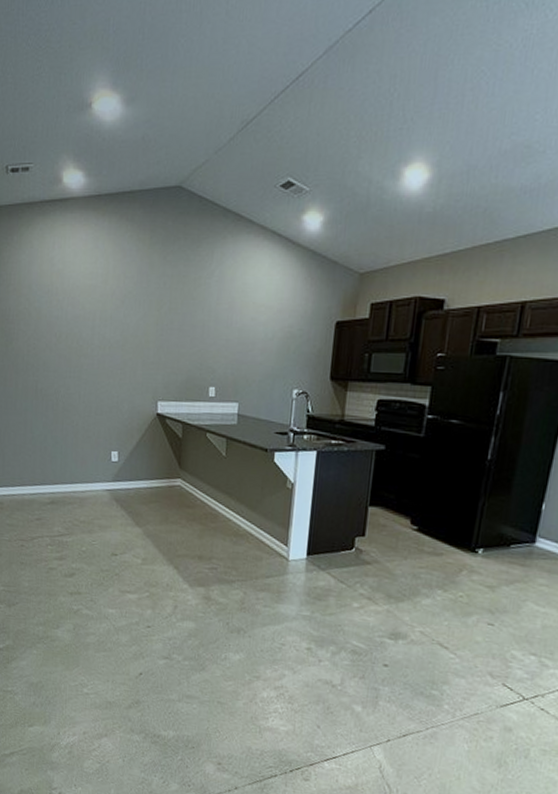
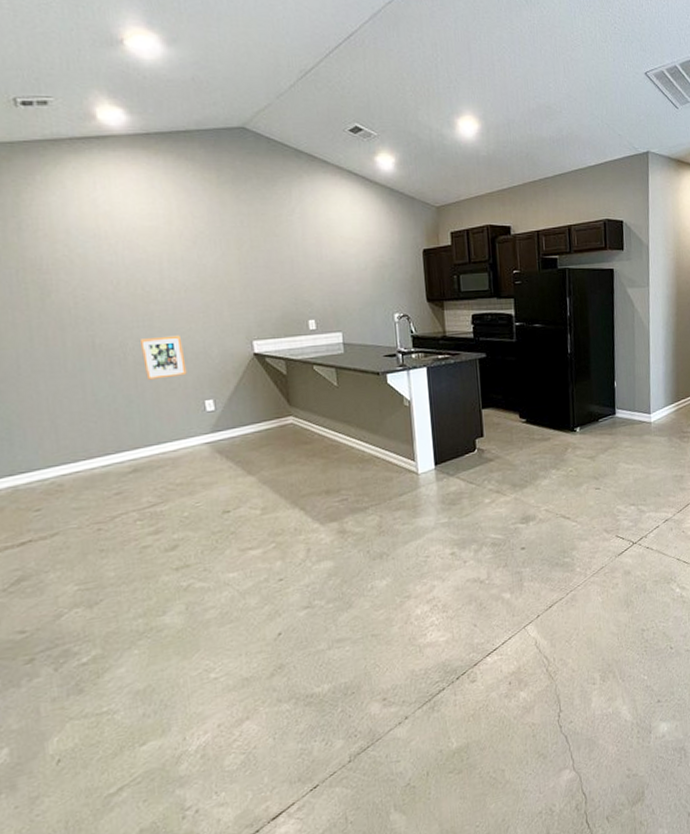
picture frame: none [69,388,101,426] -> present [139,335,187,380]

